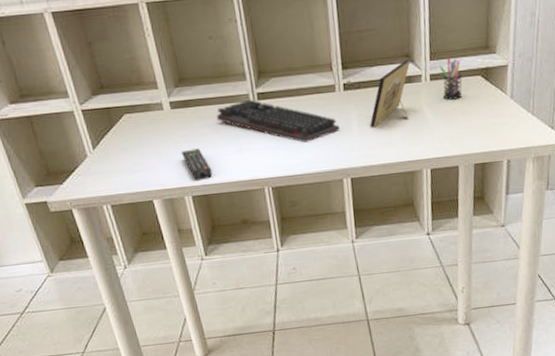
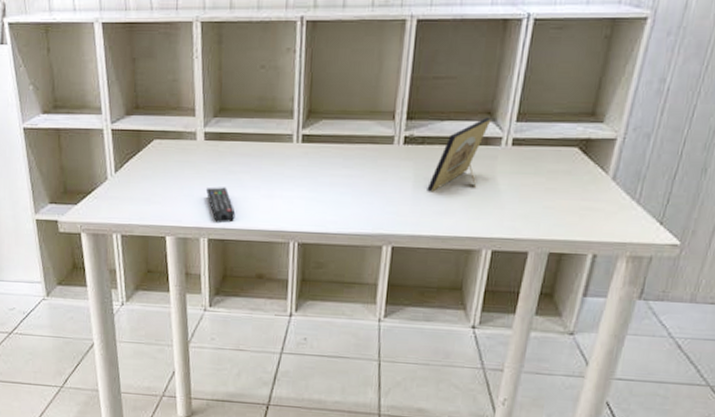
keyboard: present [216,99,340,143] -> none [251,140,390,198]
pen holder: present [440,56,462,100] -> none [525,120,555,172]

